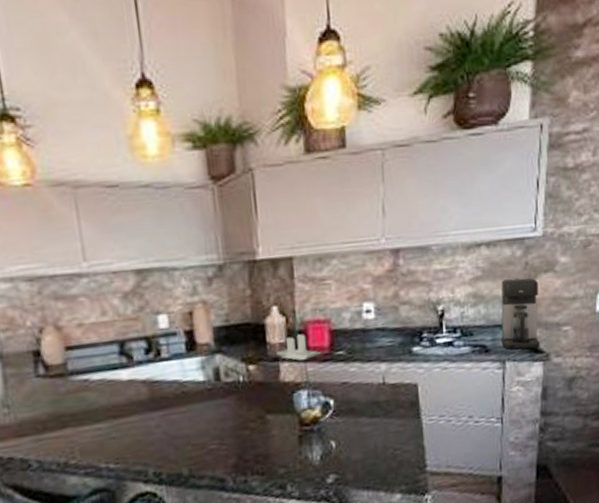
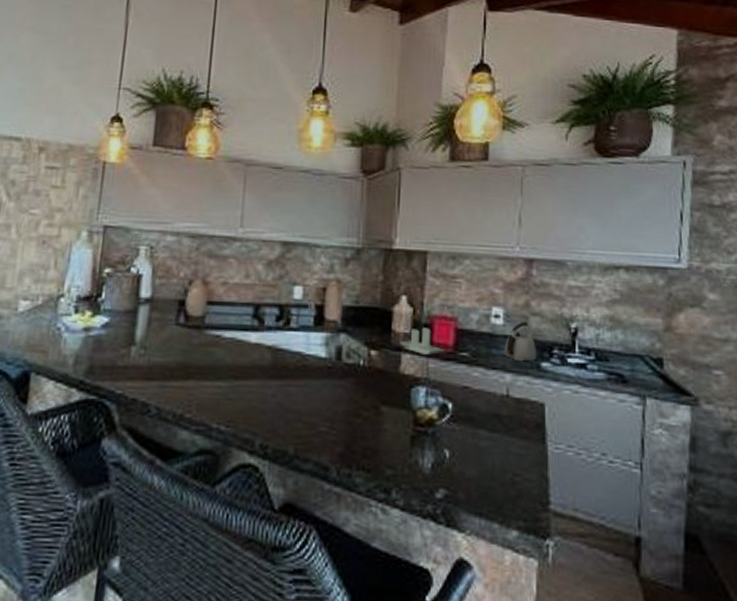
kettle: none [377,312,409,351] -> present [504,322,538,362]
coffee maker: present [501,278,540,350] -> none [641,308,687,389]

